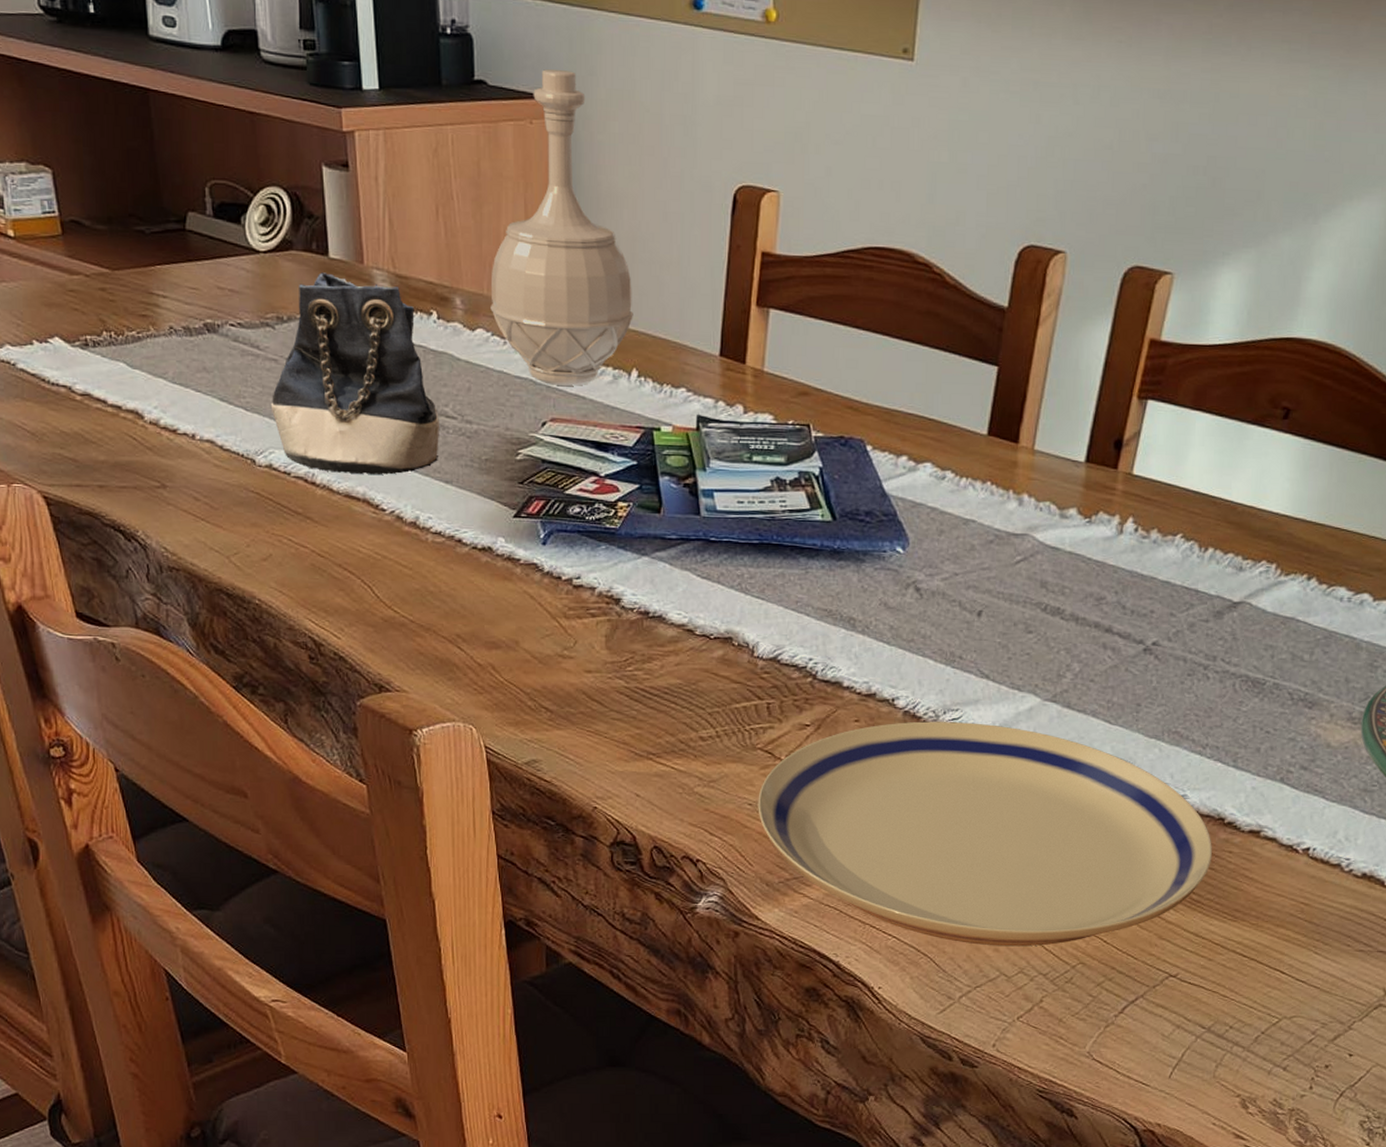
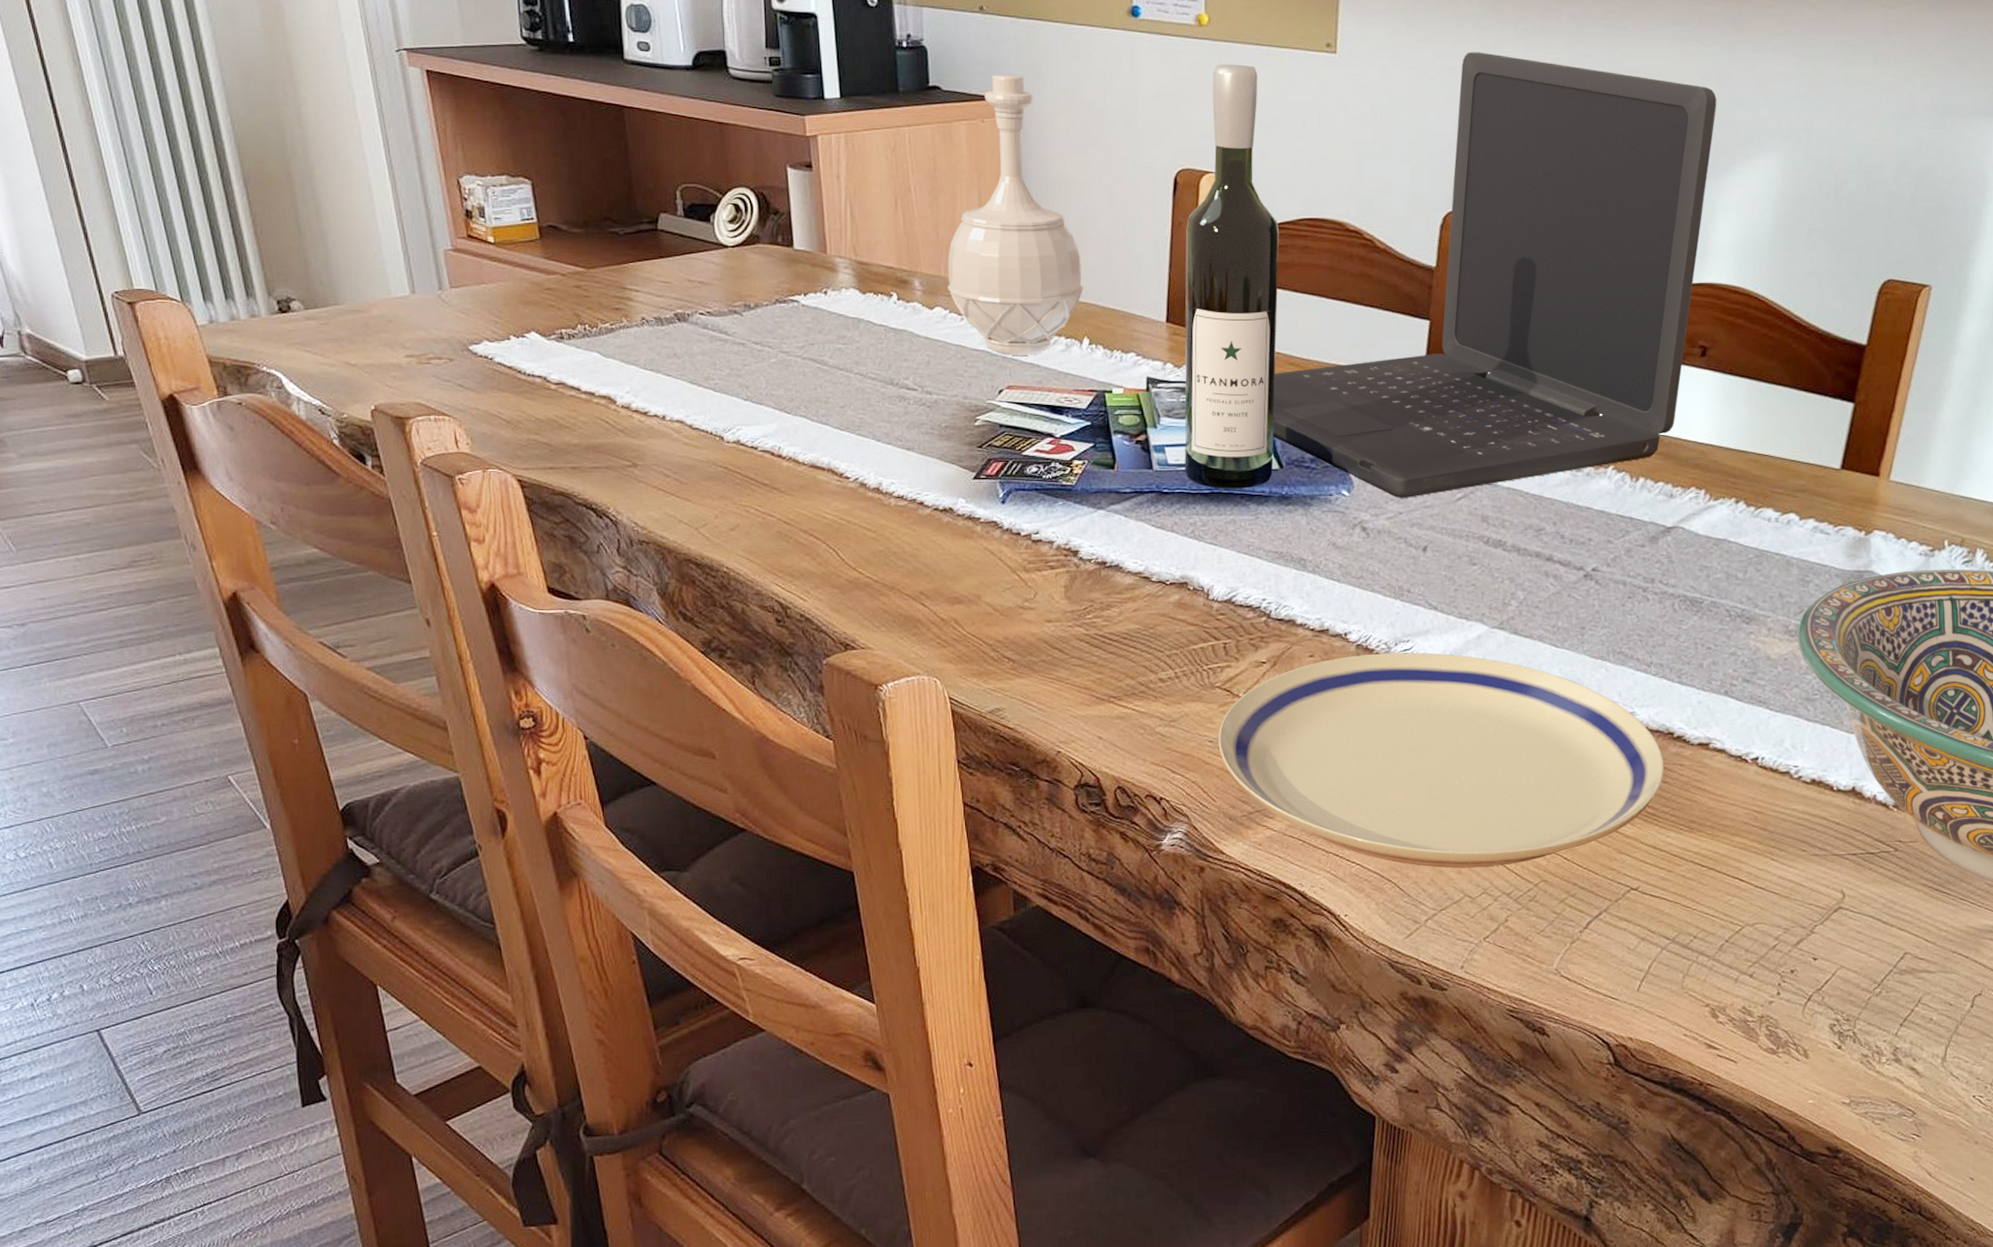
handbag: present [270,272,439,475] -> none [738,263,901,445]
bottle: none [734,67,844,541] -> present [1184,64,1280,489]
laptop: none [827,65,1323,558] -> present [1272,52,1717,498]

